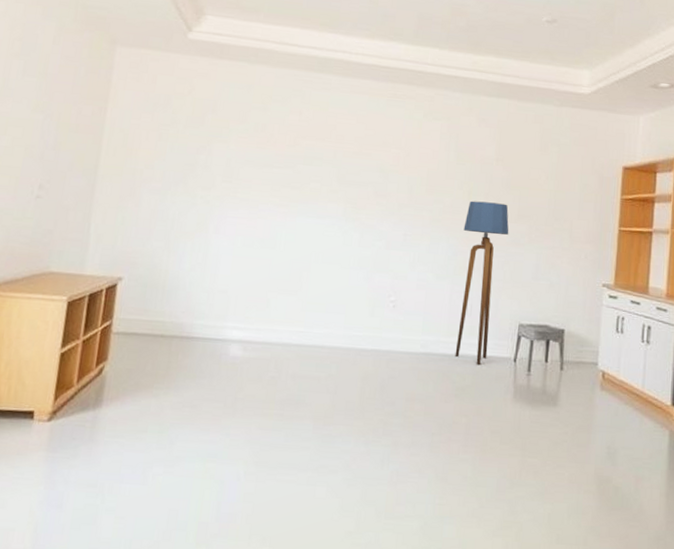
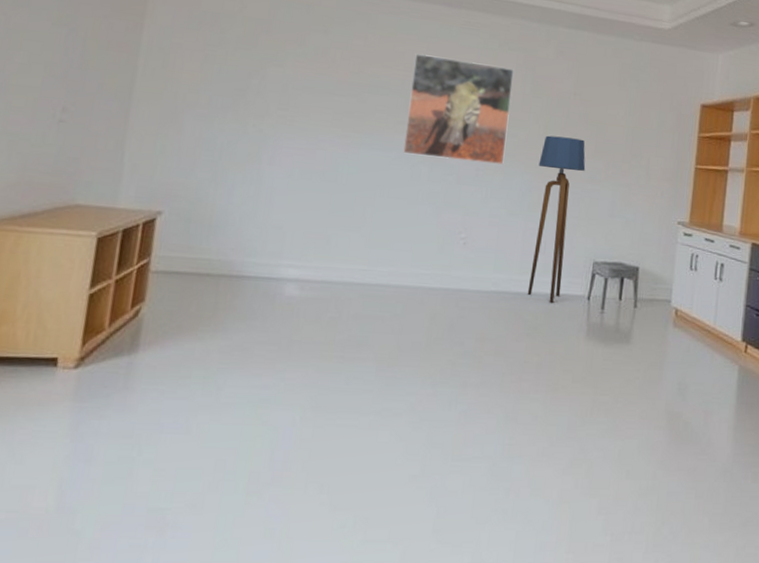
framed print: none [335,125,439,230] -> present [403,53,514,165]

